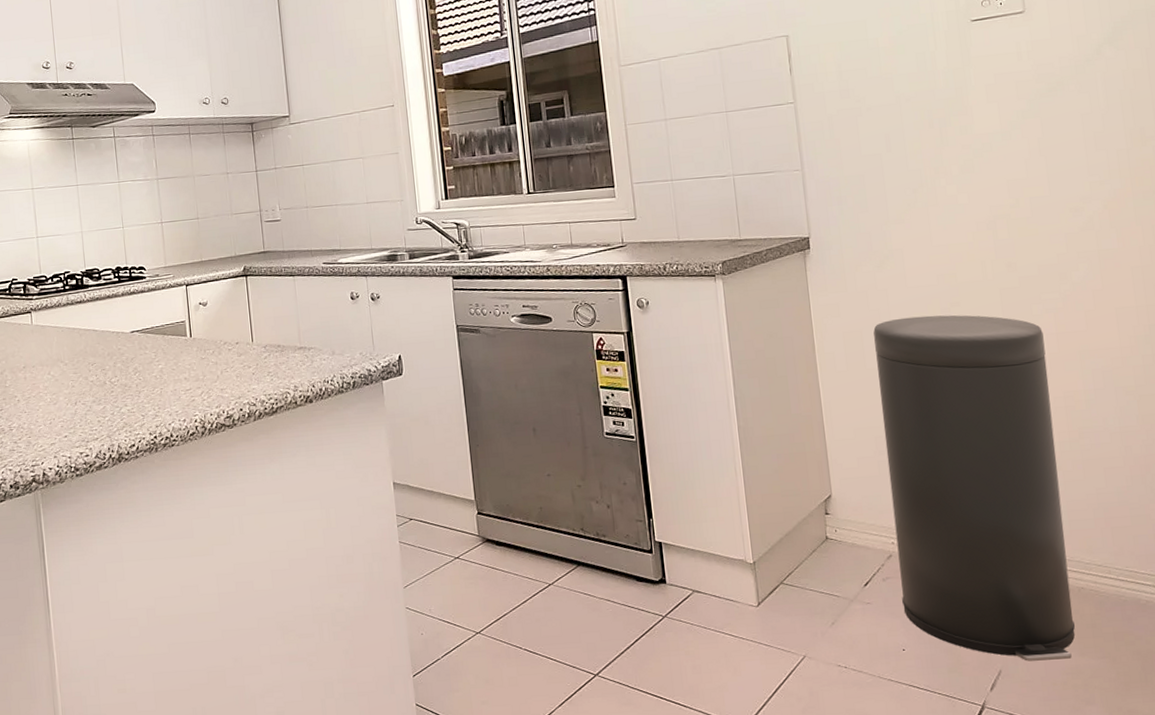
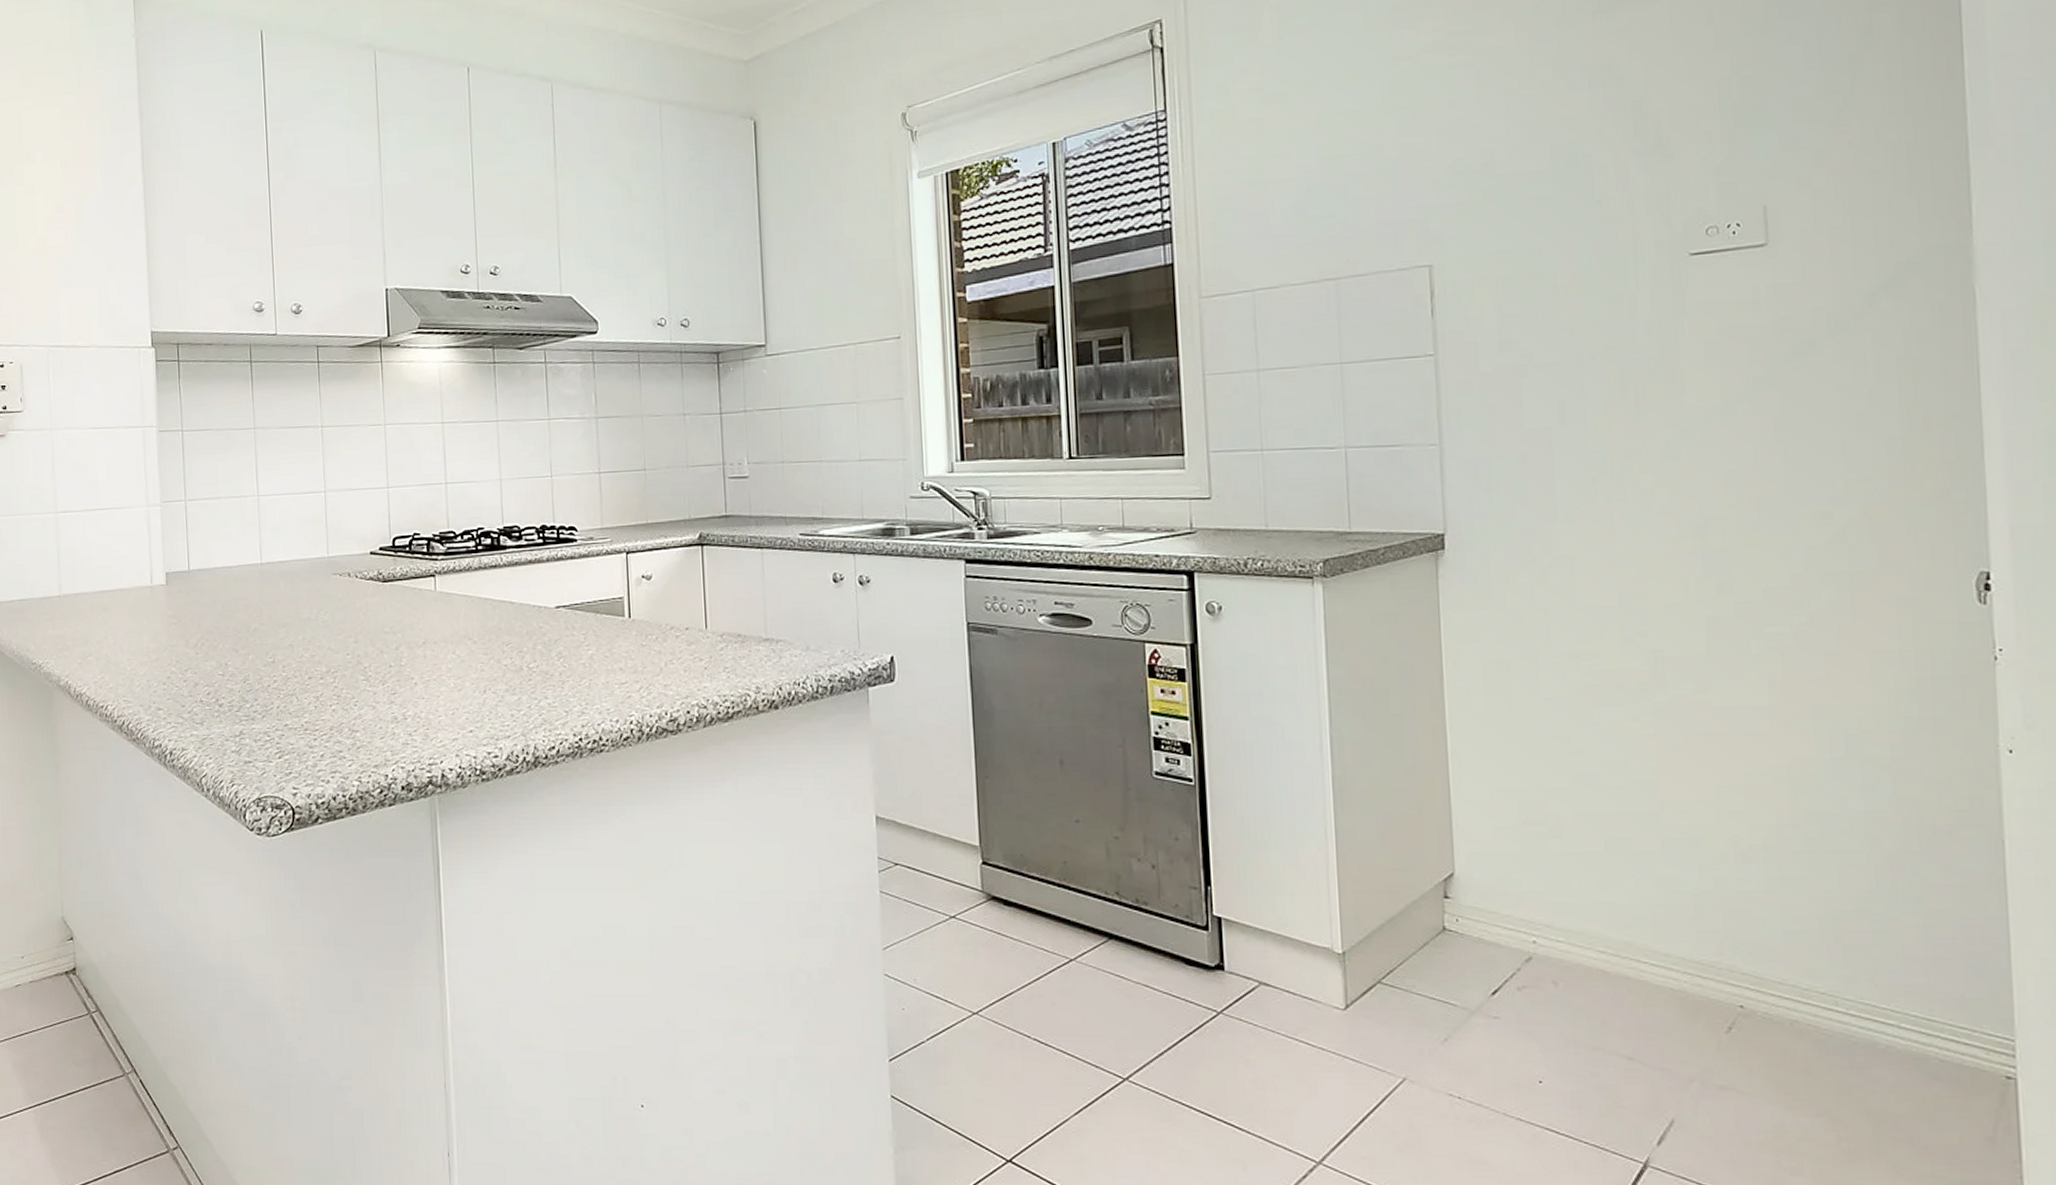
pedal bin: present [873,315,1075,661] -> none [1525,646,1782,1113]

